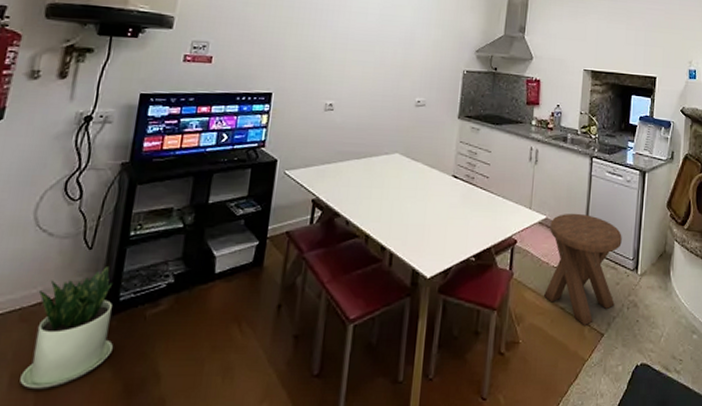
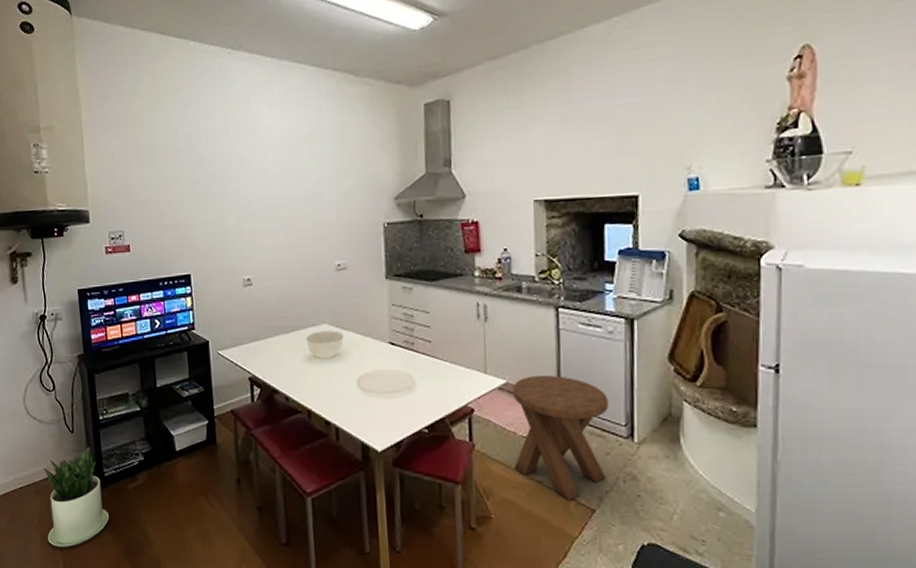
bowl: none [376,160,413,187] -> present [306,331,344,359]
plate: none [417,199,471,225] -> present [356,369,416,396]

